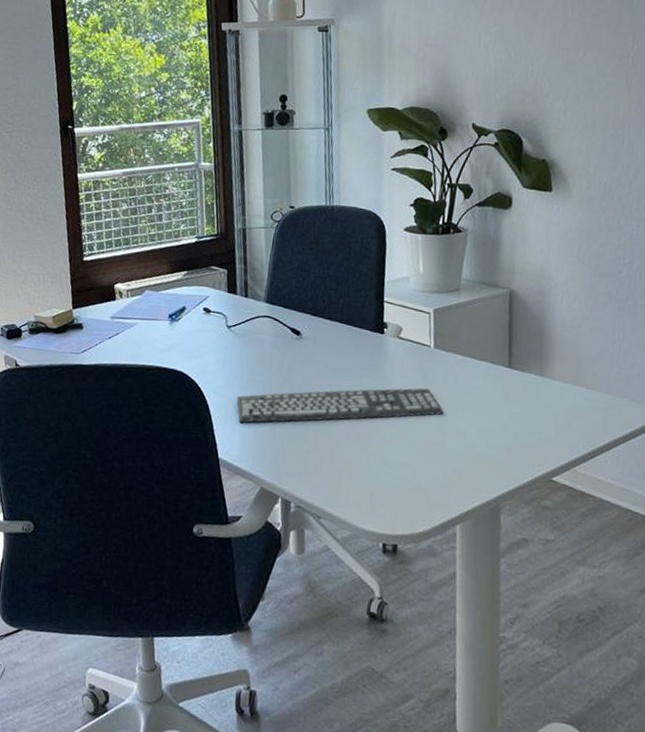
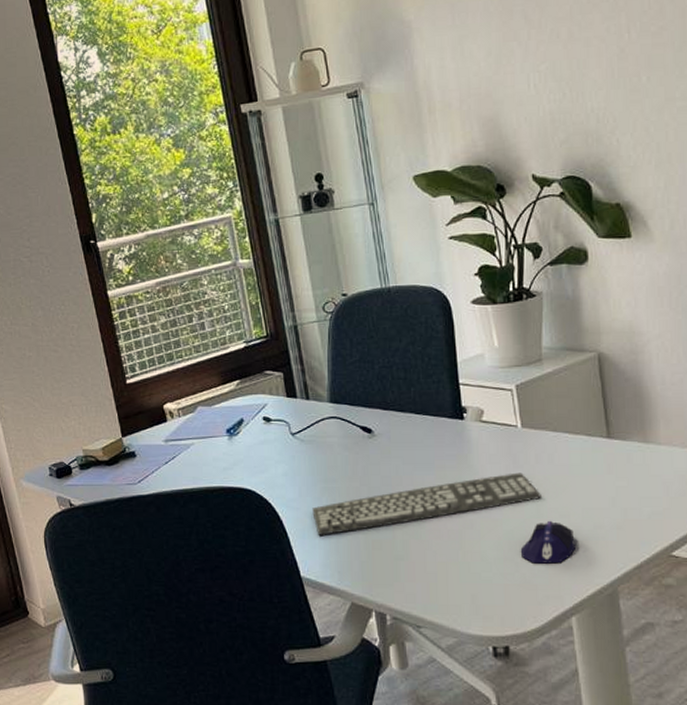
computer mouse: none [418,434,469,475] -> present [520,520,577,564]

